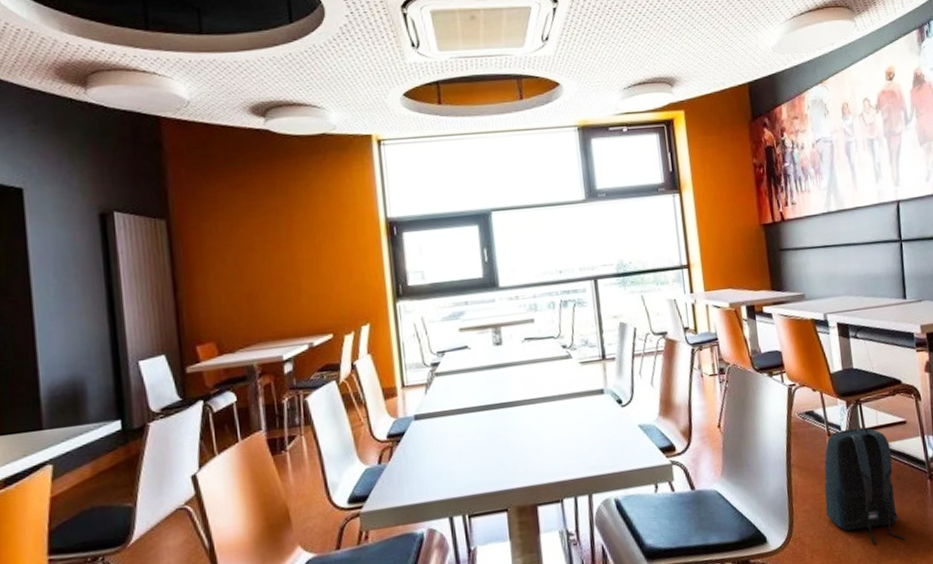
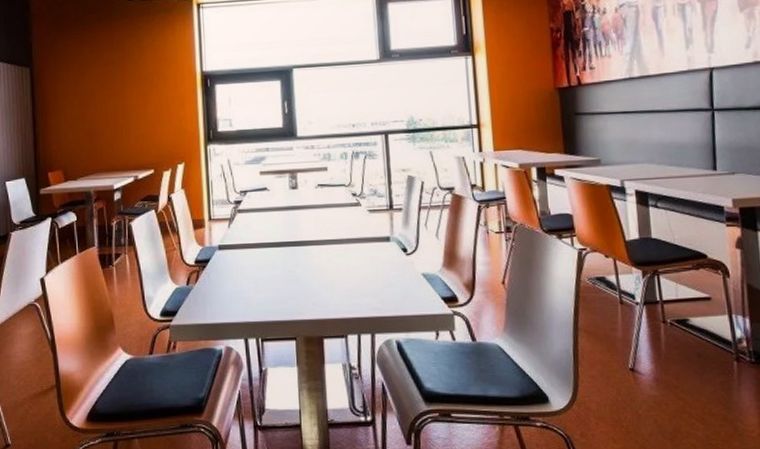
backpack: present [824,427,906,545] -> none [614,299,706,421]

